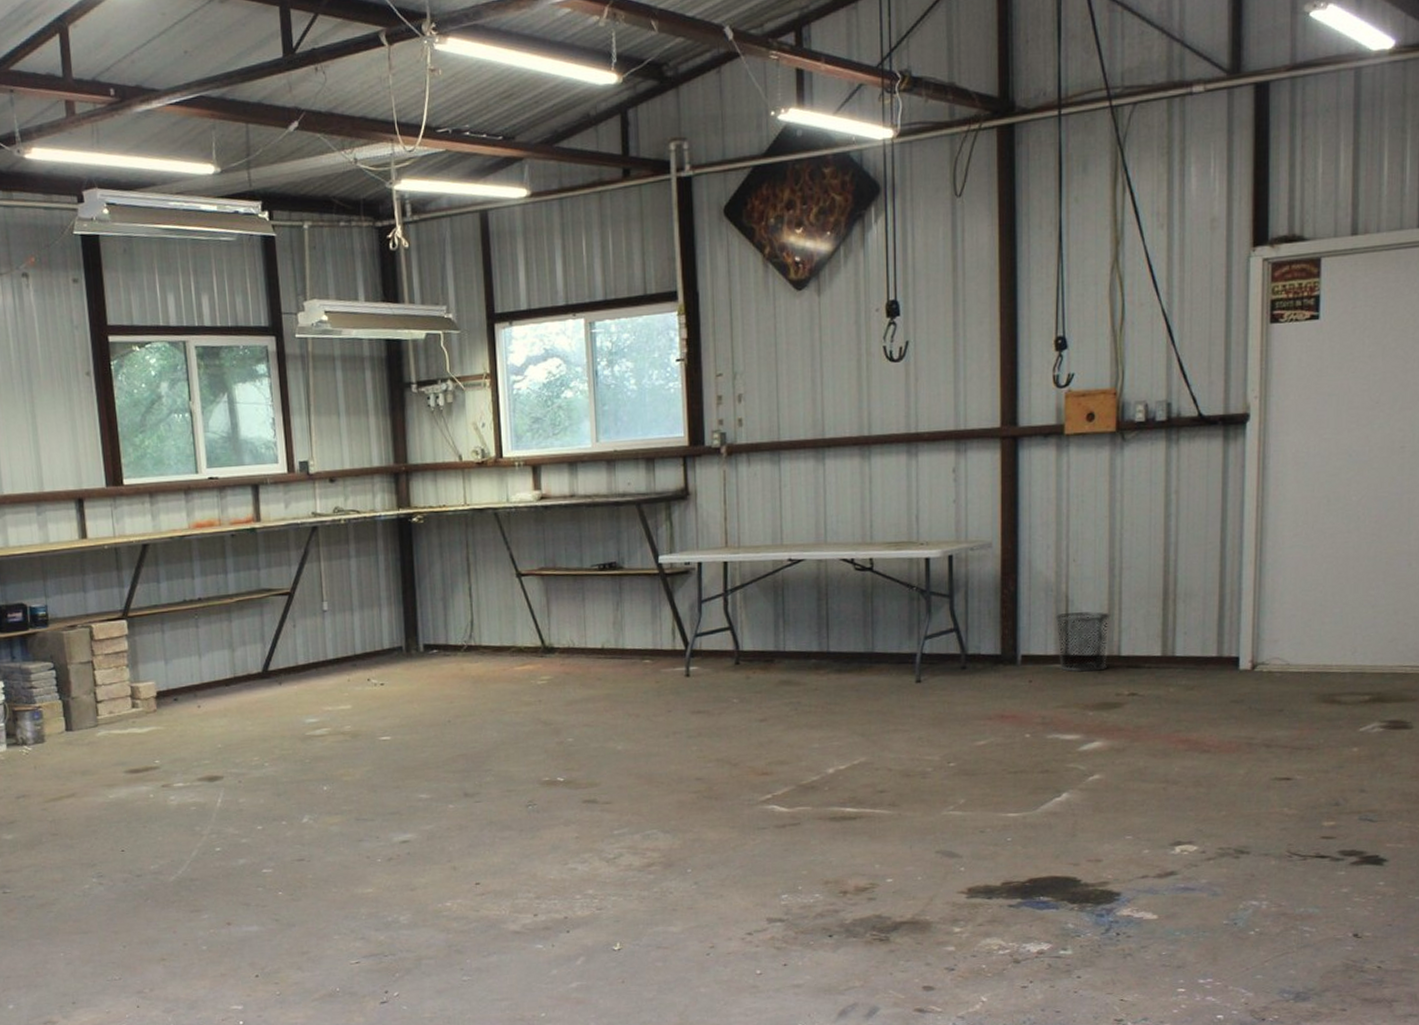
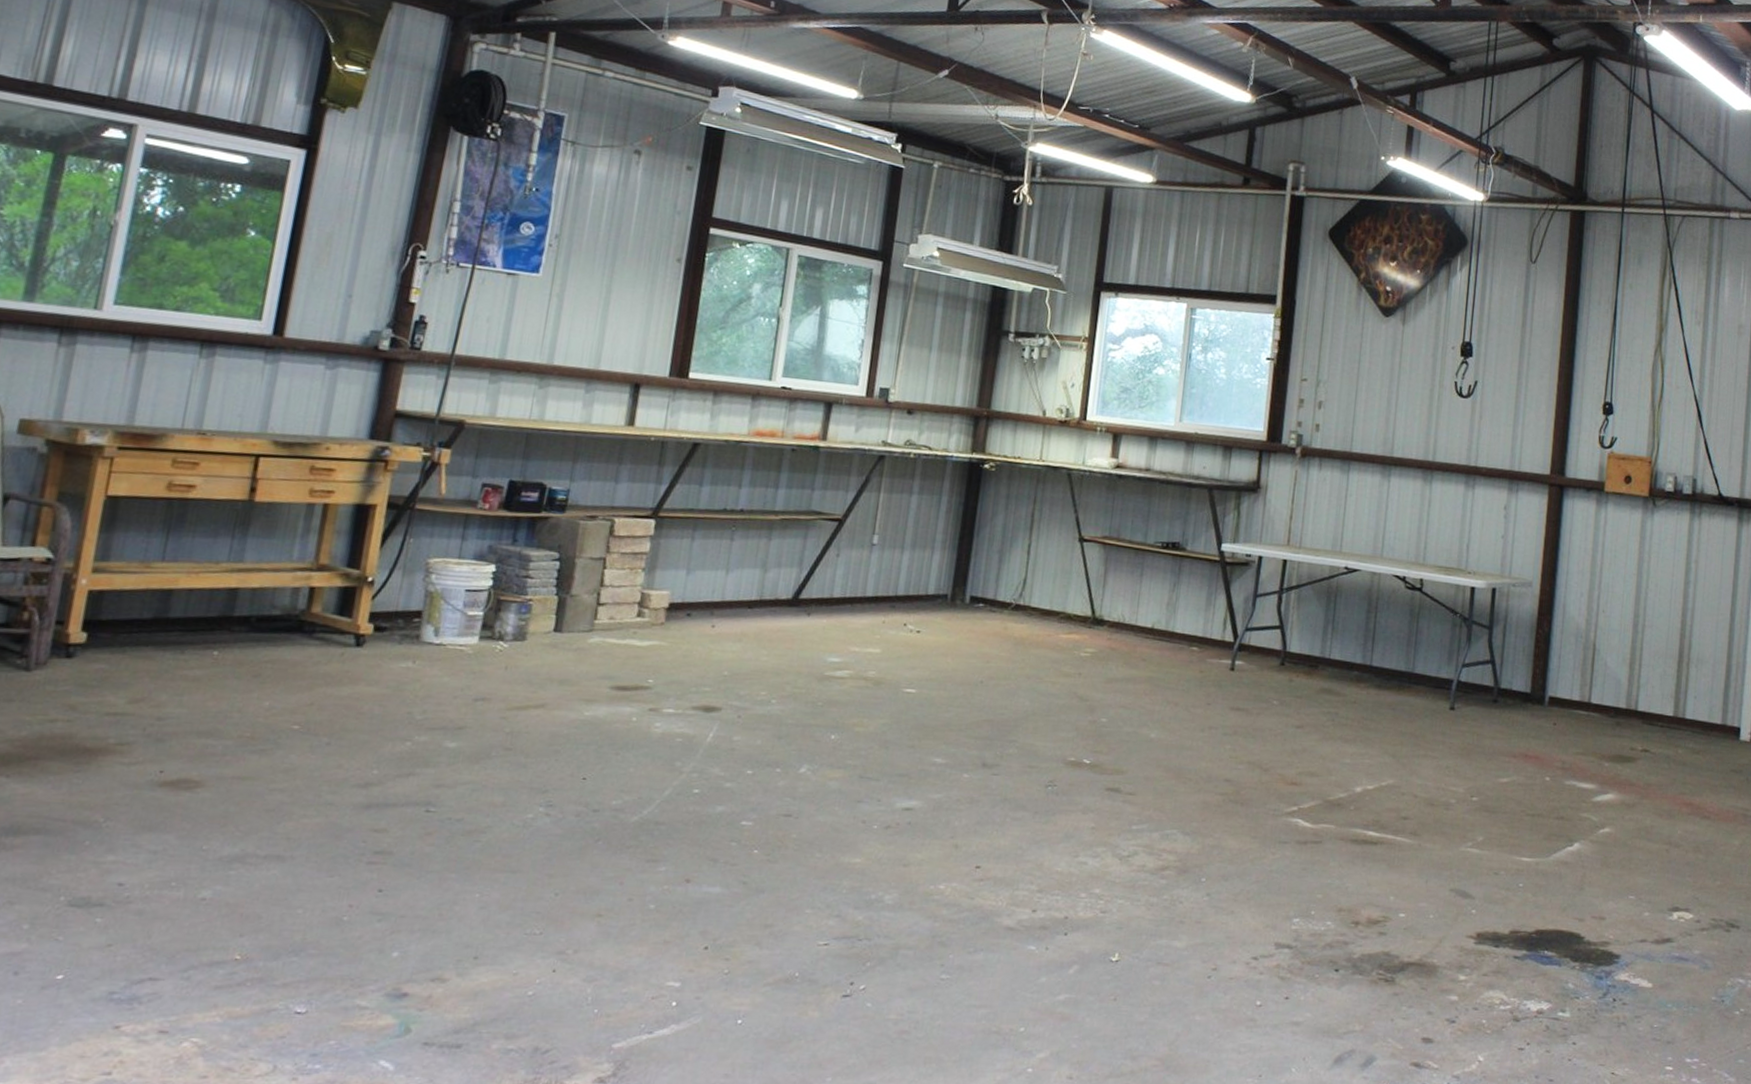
waste bin: present [1055,611,1111,672] -> none [1582,661,1632,723]

